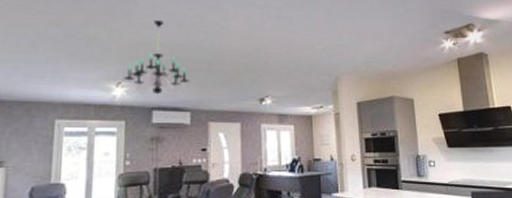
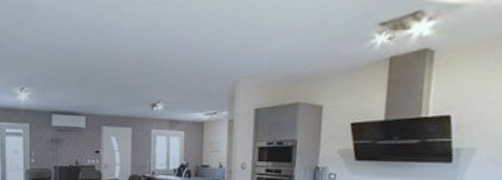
chandelier: present [124,20,190,95] -> none [27,24,85,100]

